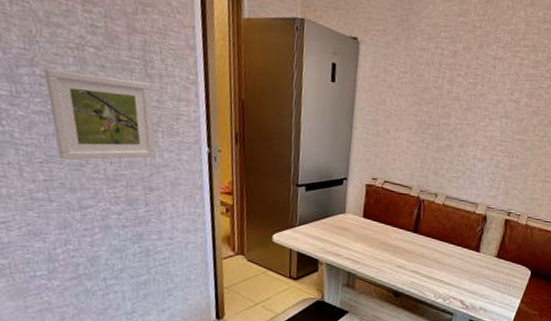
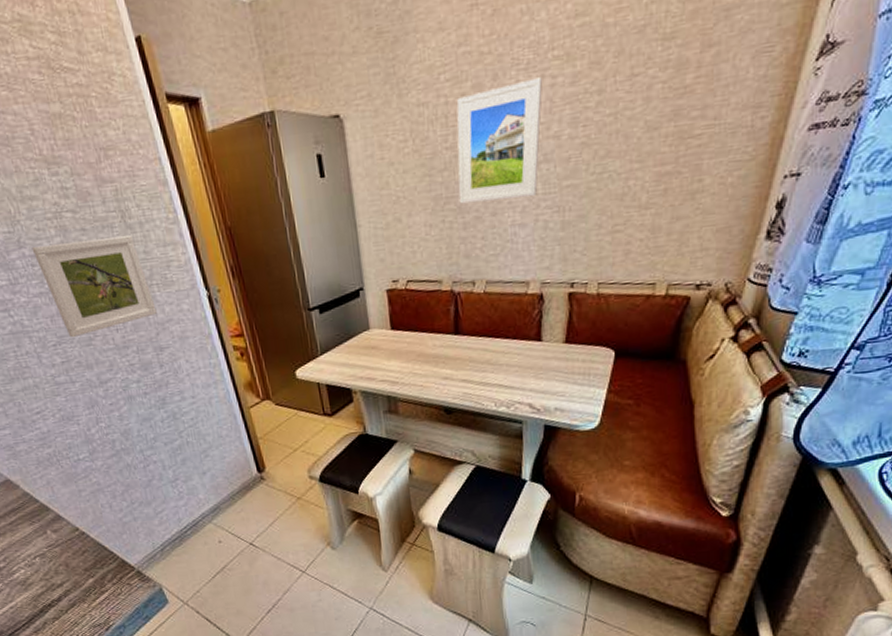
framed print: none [437,53,514,141] -> present [456,77,542,204]

